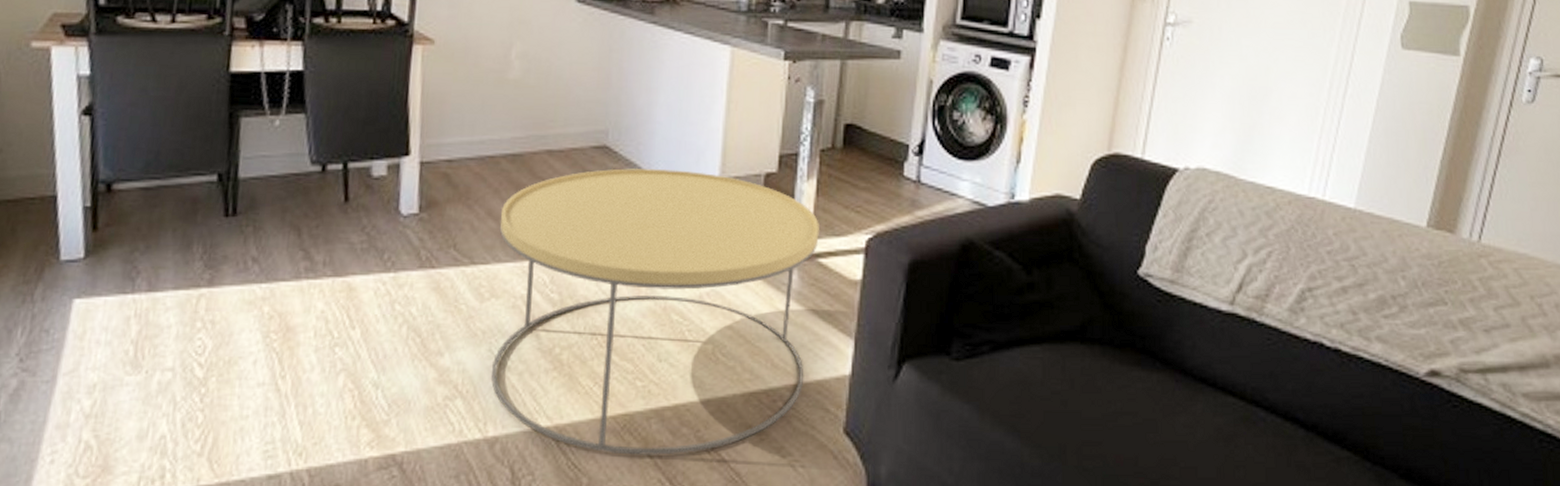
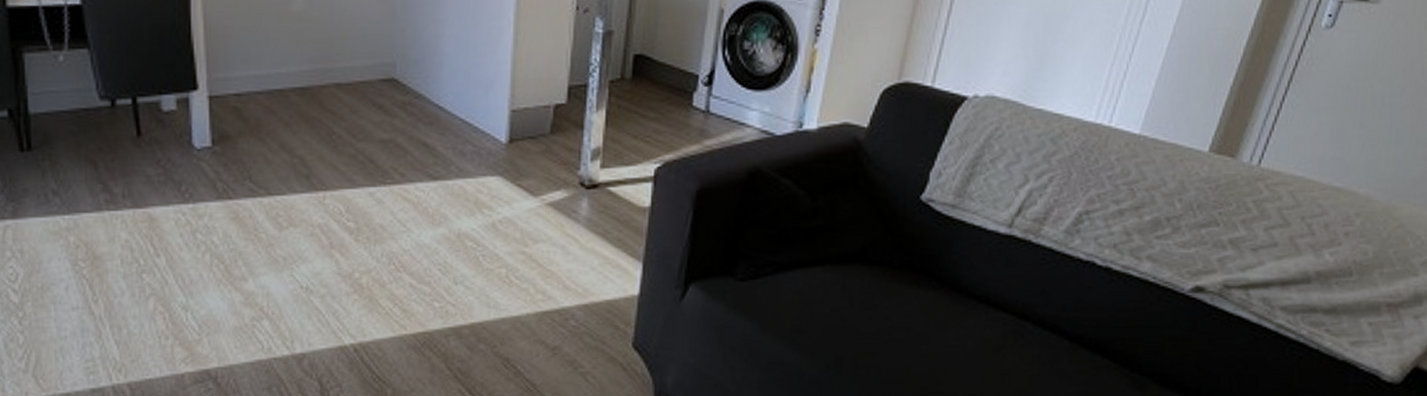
coffee table: present [491,167,819,455] -> none [293,100,609,369]

